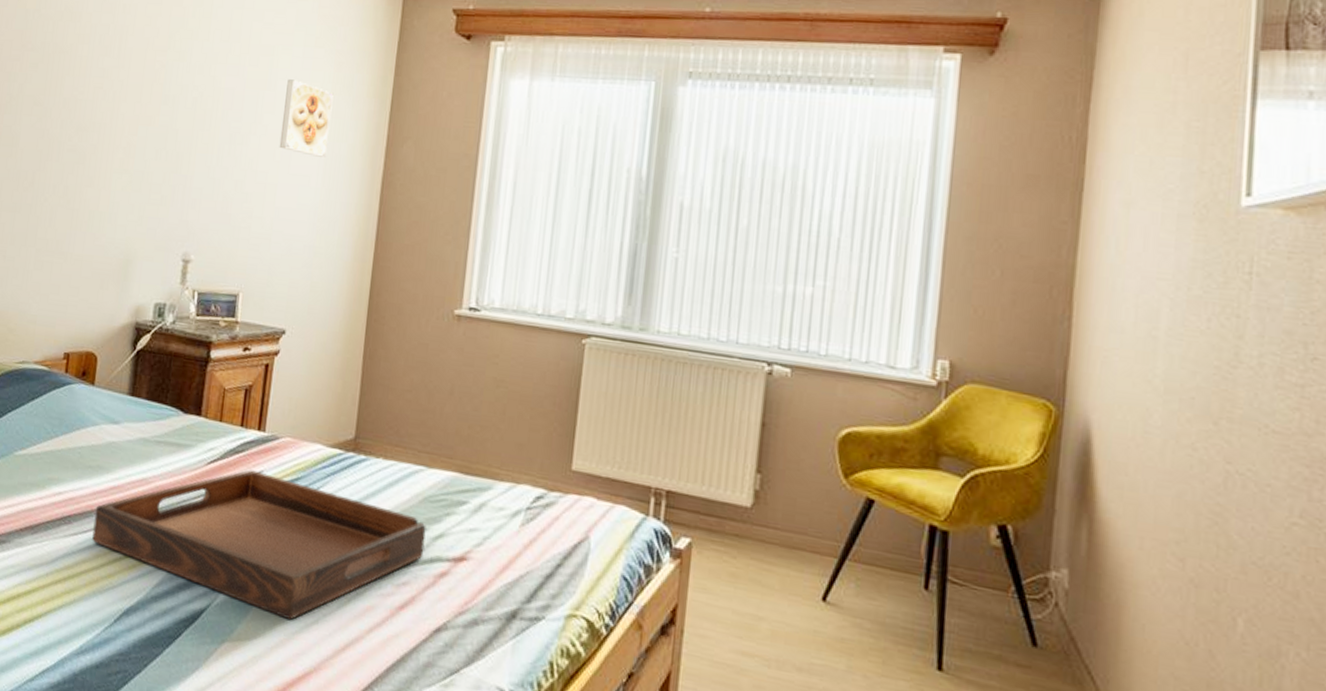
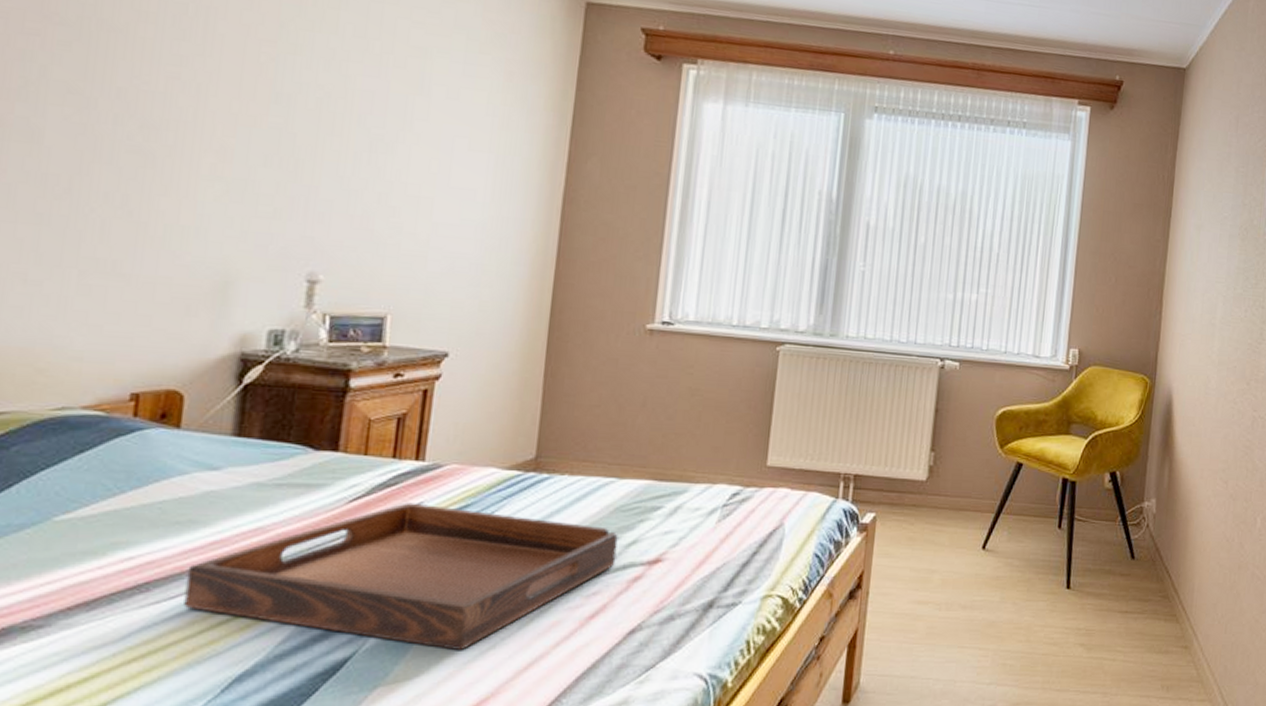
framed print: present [279,79,334,157] -> none [435,85,504,171]

